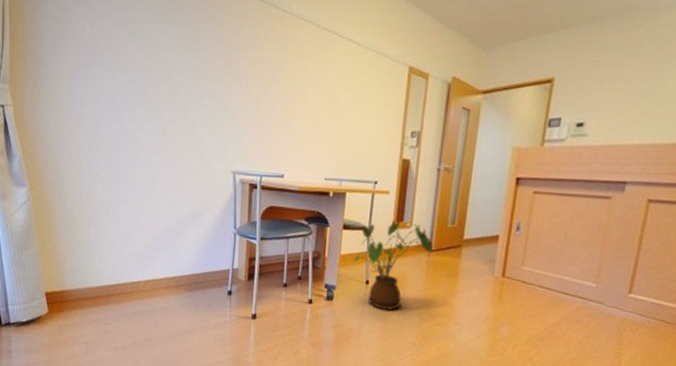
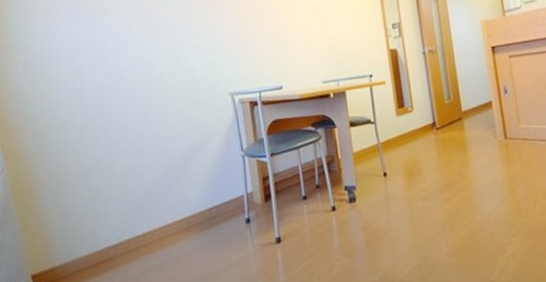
house plant: present [353,221,433,311] -> none [366,107,438,200]

